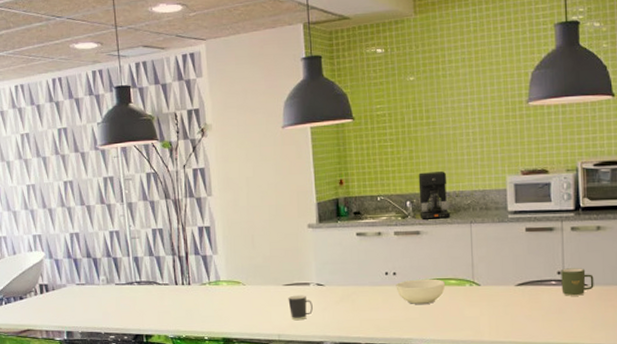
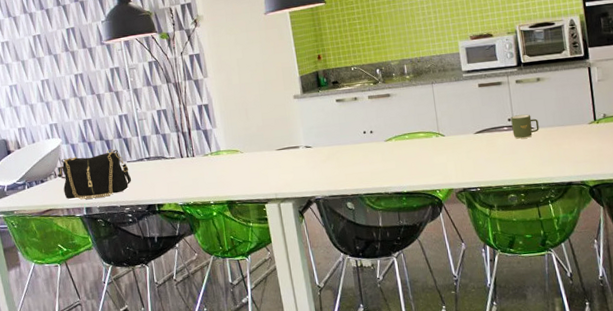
handbag: none [38,269,119,322] -> present [57,149,132,200]
mug: present [288,295,313,320] -> none [281,157,304,179]
bowl: present [396,279,446,305] -> none [373,133,416,157]
coffee maker: present [418,170,451,219] -> none [384,41,415,84]

